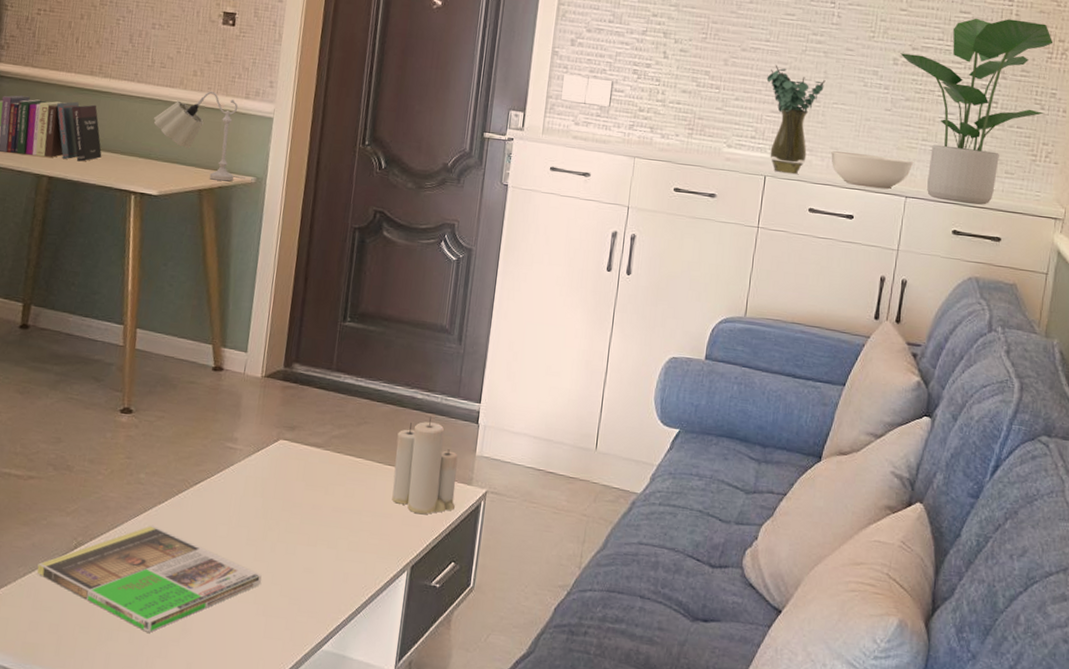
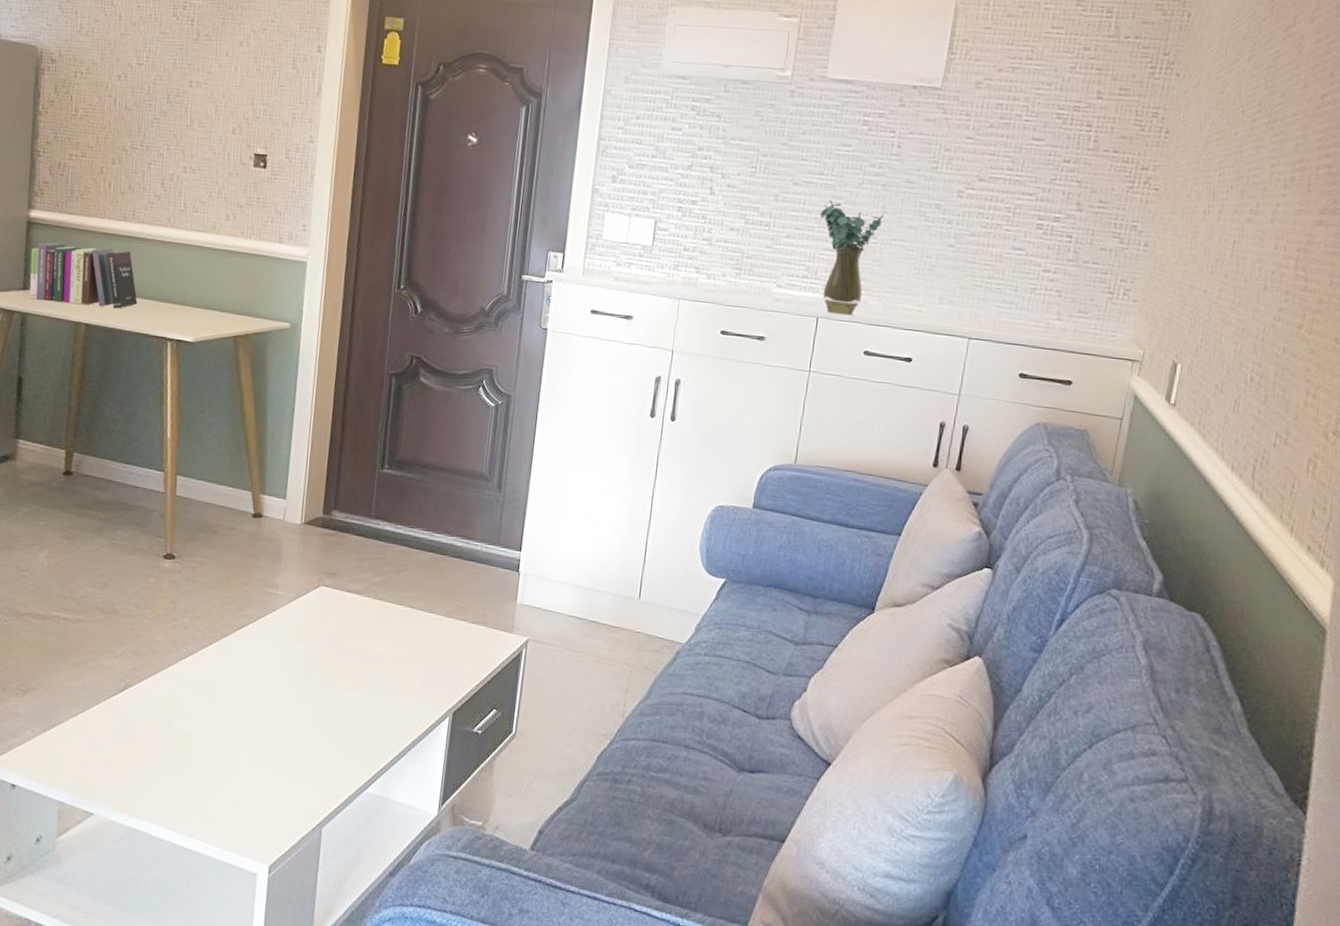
magazine: present [36,525,262,633] -> none [88,668,306,772]
table lamp: present [153,91,257,182] -> none [187,235,292,328]
candle: present [392,416,458,515] -> none [433,564,499,662]
bowl: present [830,150,914,190] -> none [887,290,978,331]
potted plant: present [900,18,1053,205] -> none [965,145,1136,346]

